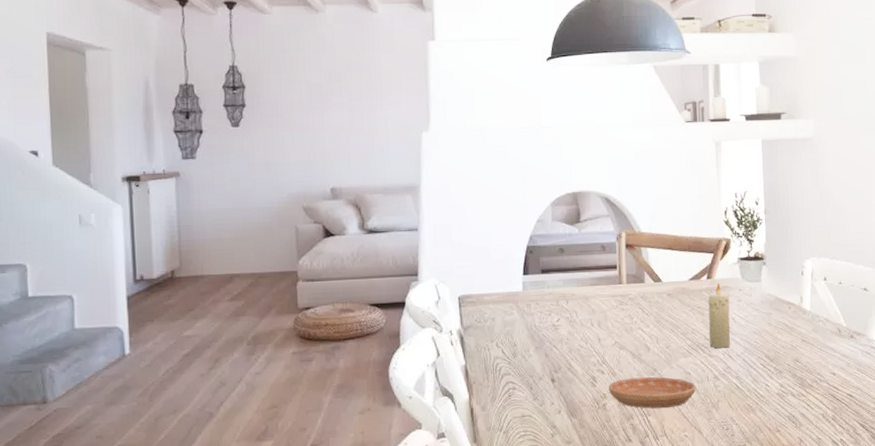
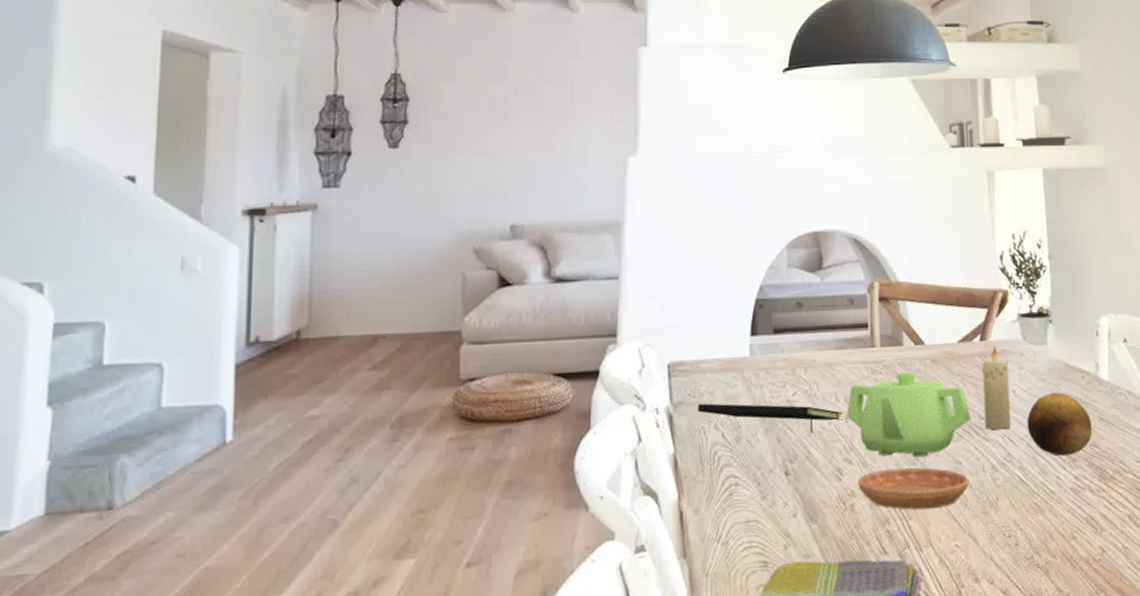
notepad: none [483,327,597,350] -> present [698,403,843,433]
teapot: none [600,302,699,369] -> present [847,371,972,457]
fruit: none [743,319,795,369] -> present [1027,392,1092,456]

